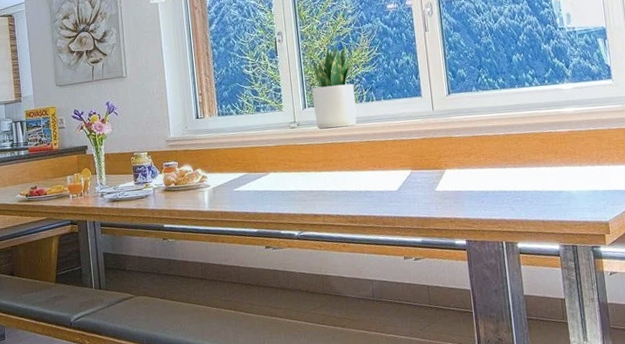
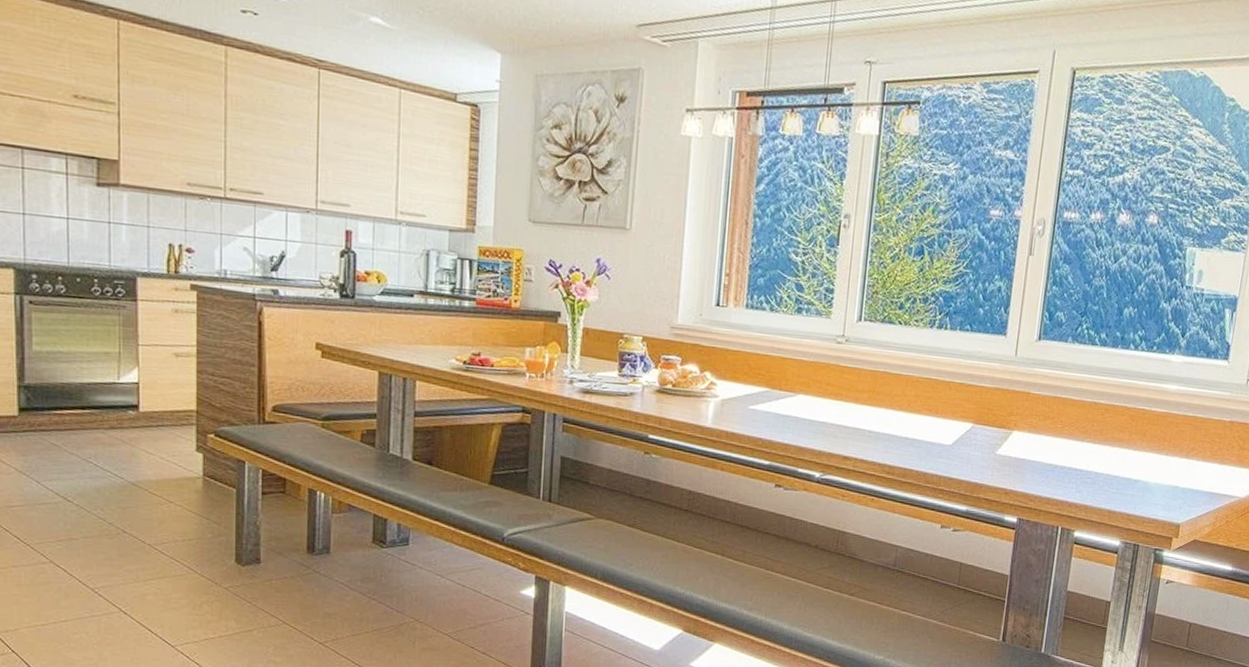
planter: present [311,45,357,129] -> none [870,247,933,356]

